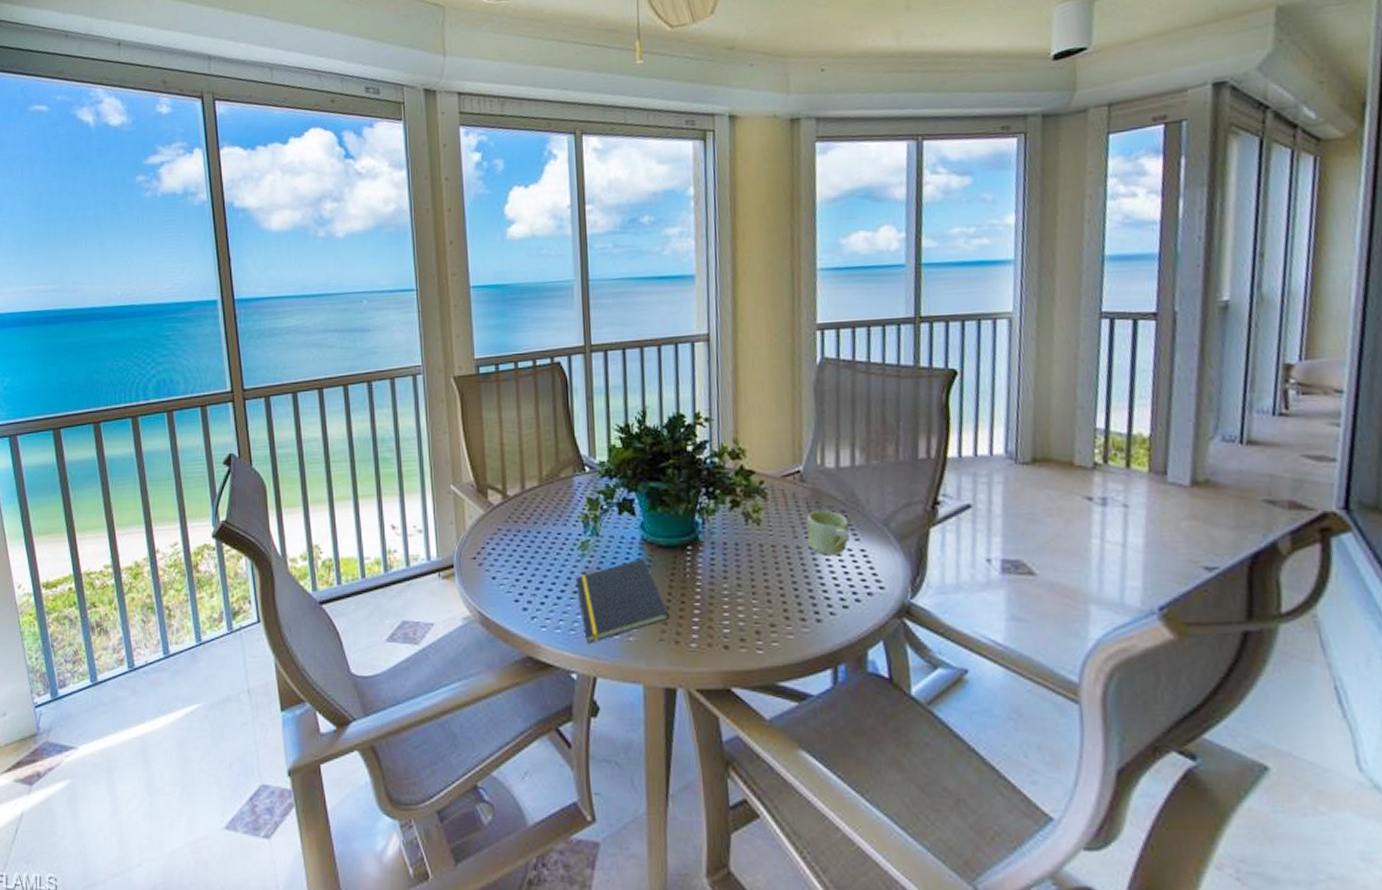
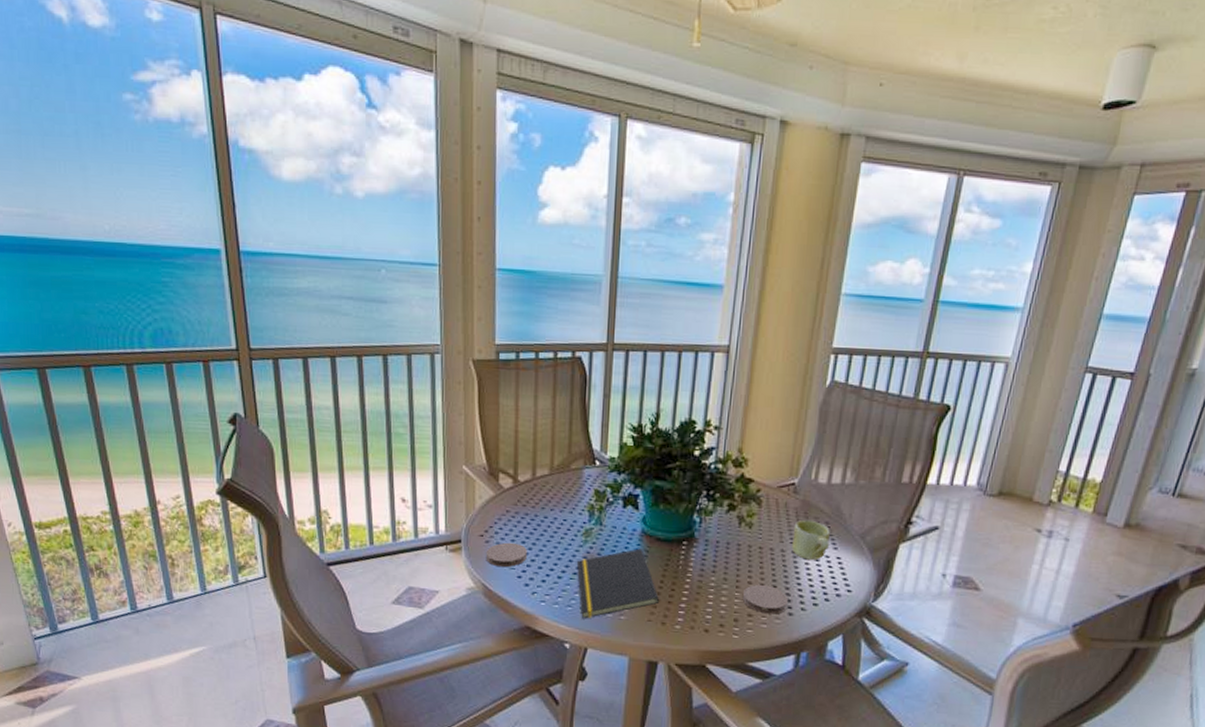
coaster: none [479,563,524,592] -> present [485,542,528,568]
coaster: none [761,588,814,622] -> present [742,584,788,615]

